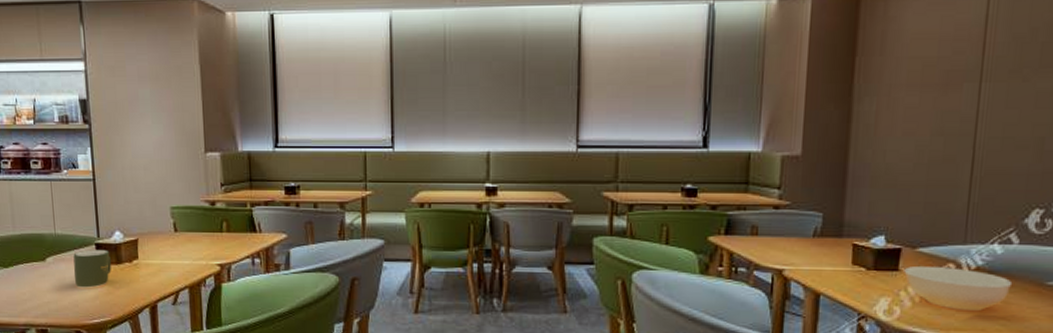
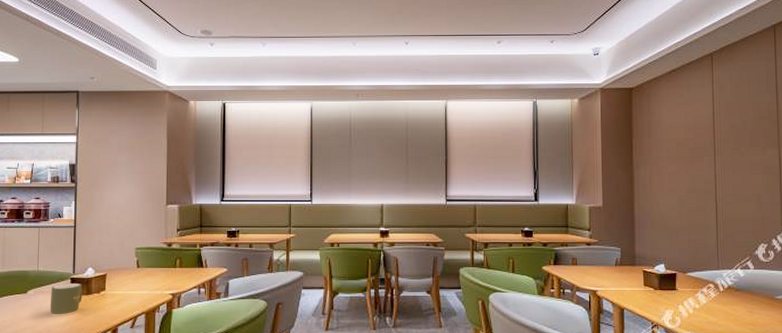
bowl: present [903,265,1013,312] -> none [680,286,754,320]

